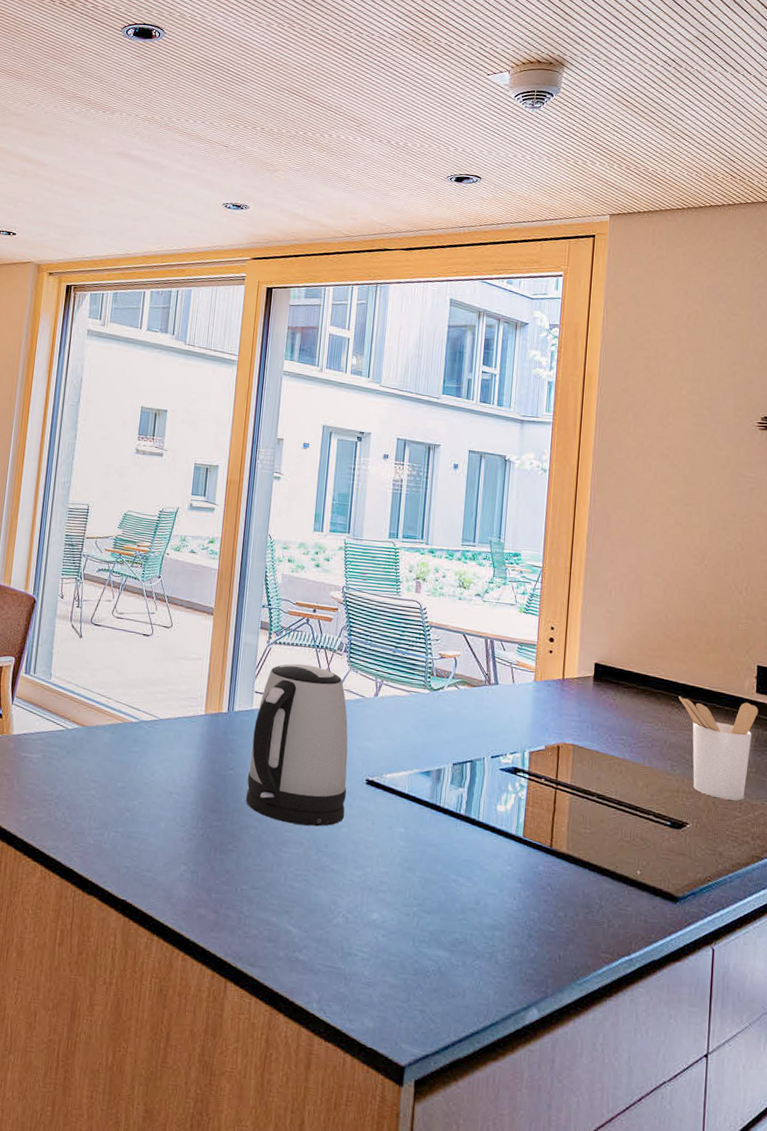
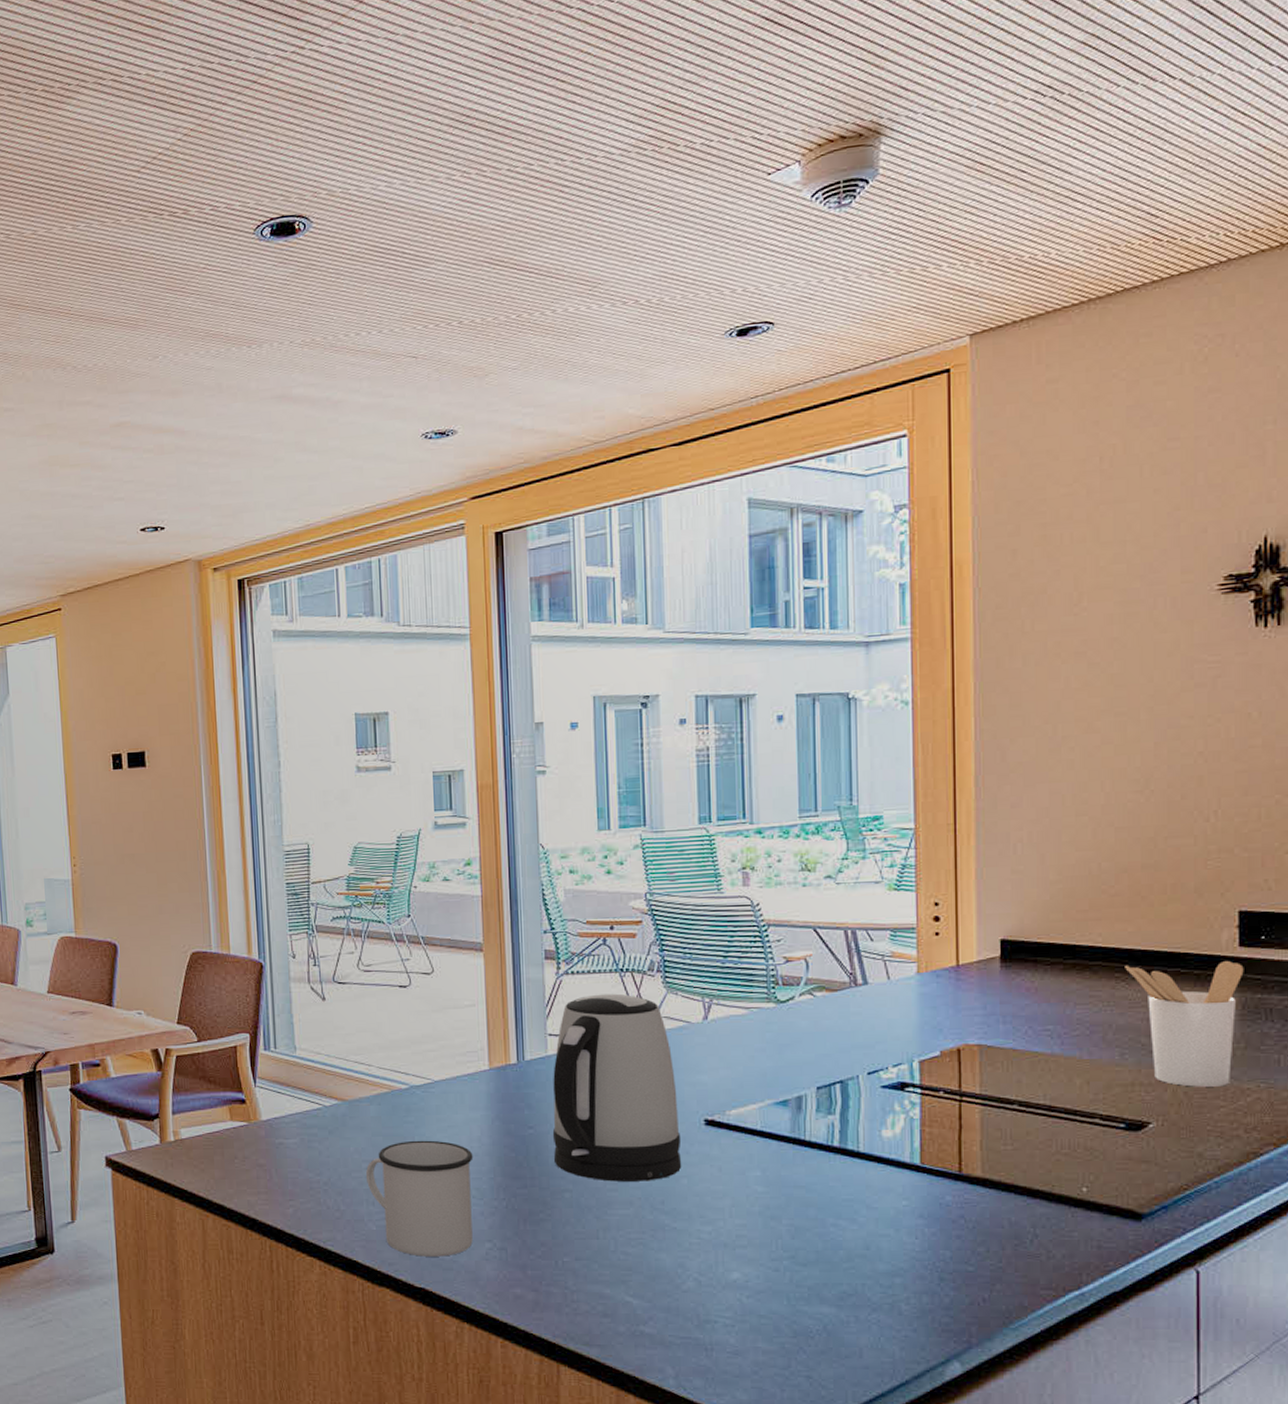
mug: none [92,768,182,874] -> present [366,1140,474,1257]

